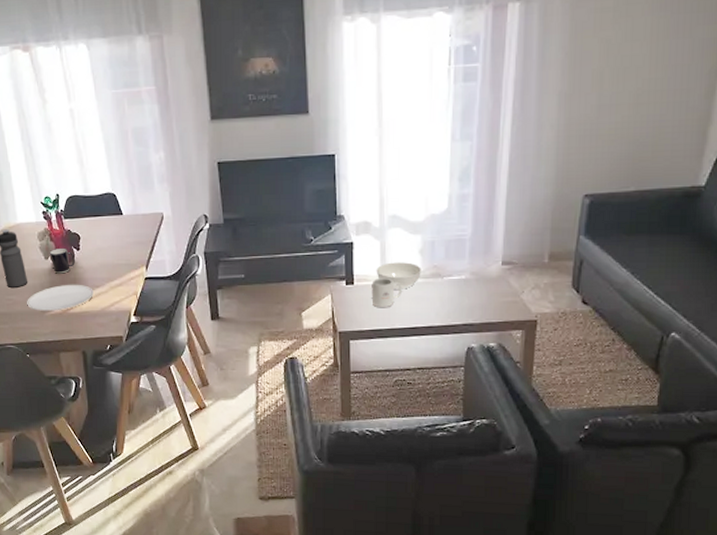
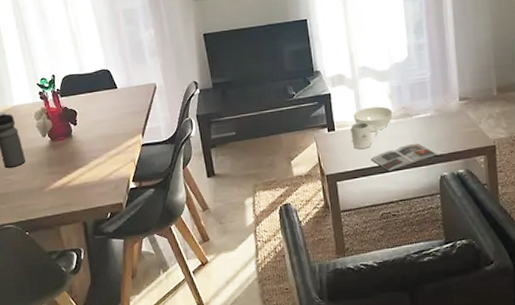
plate: present [27,284,93,311] -> none [25,157,92,188]
mug: present [49,247,75,274] -> none [46,124,73,150]
magazine: none [390,307,468,336] -> present [371,143,438,171]

